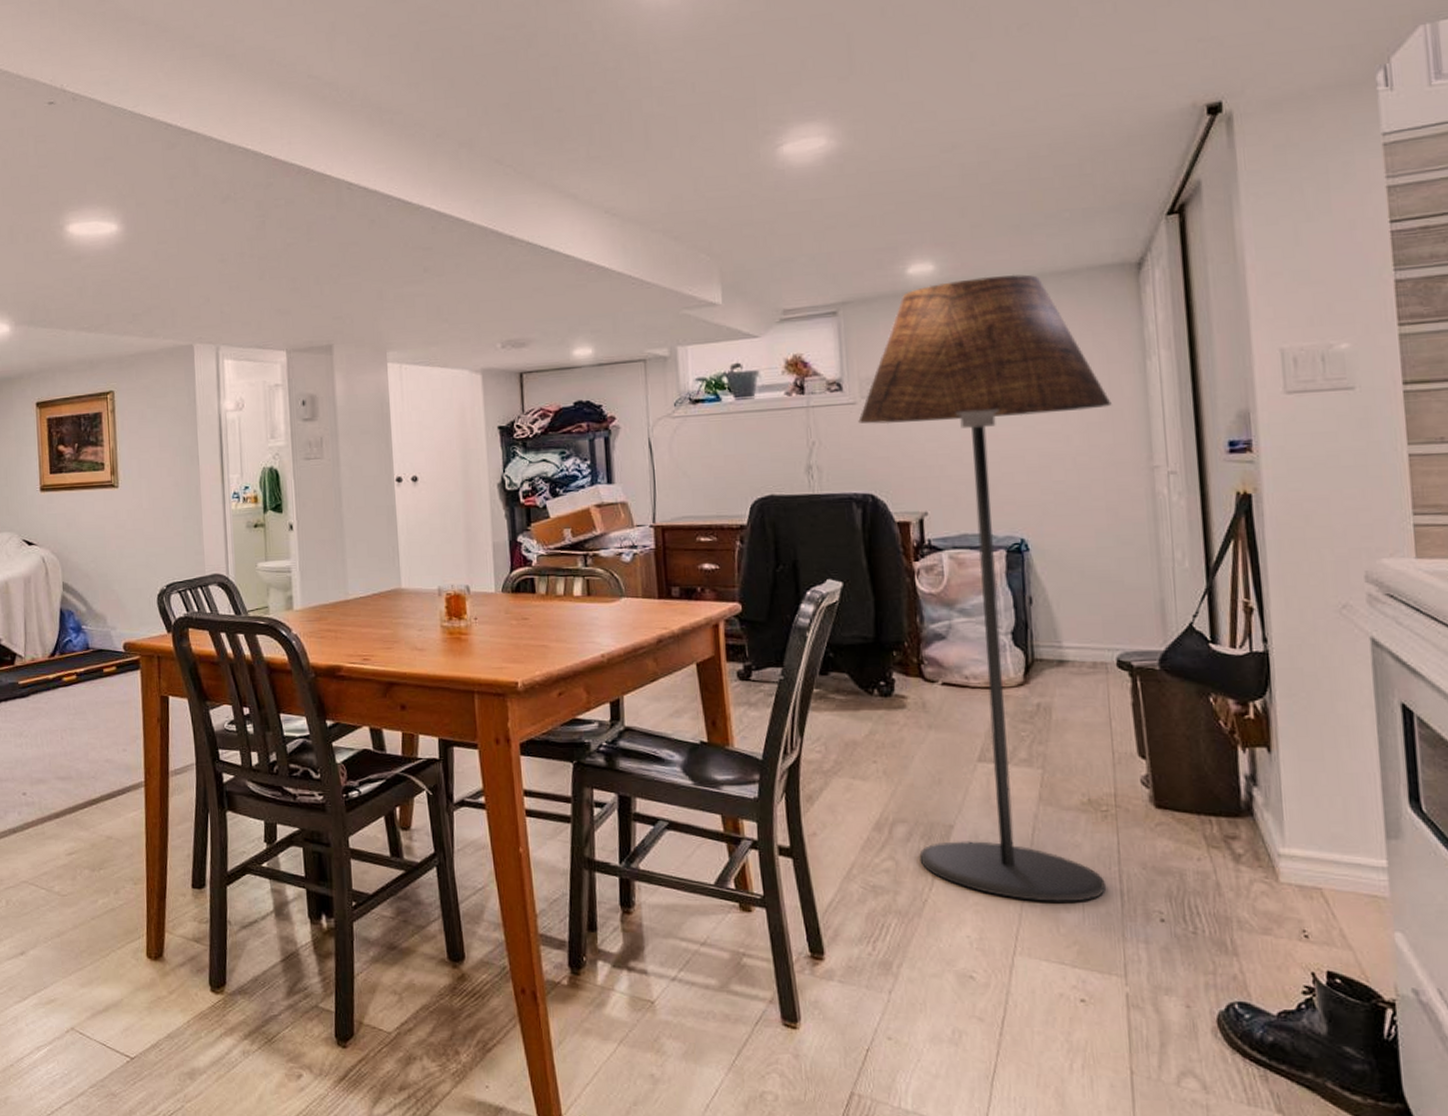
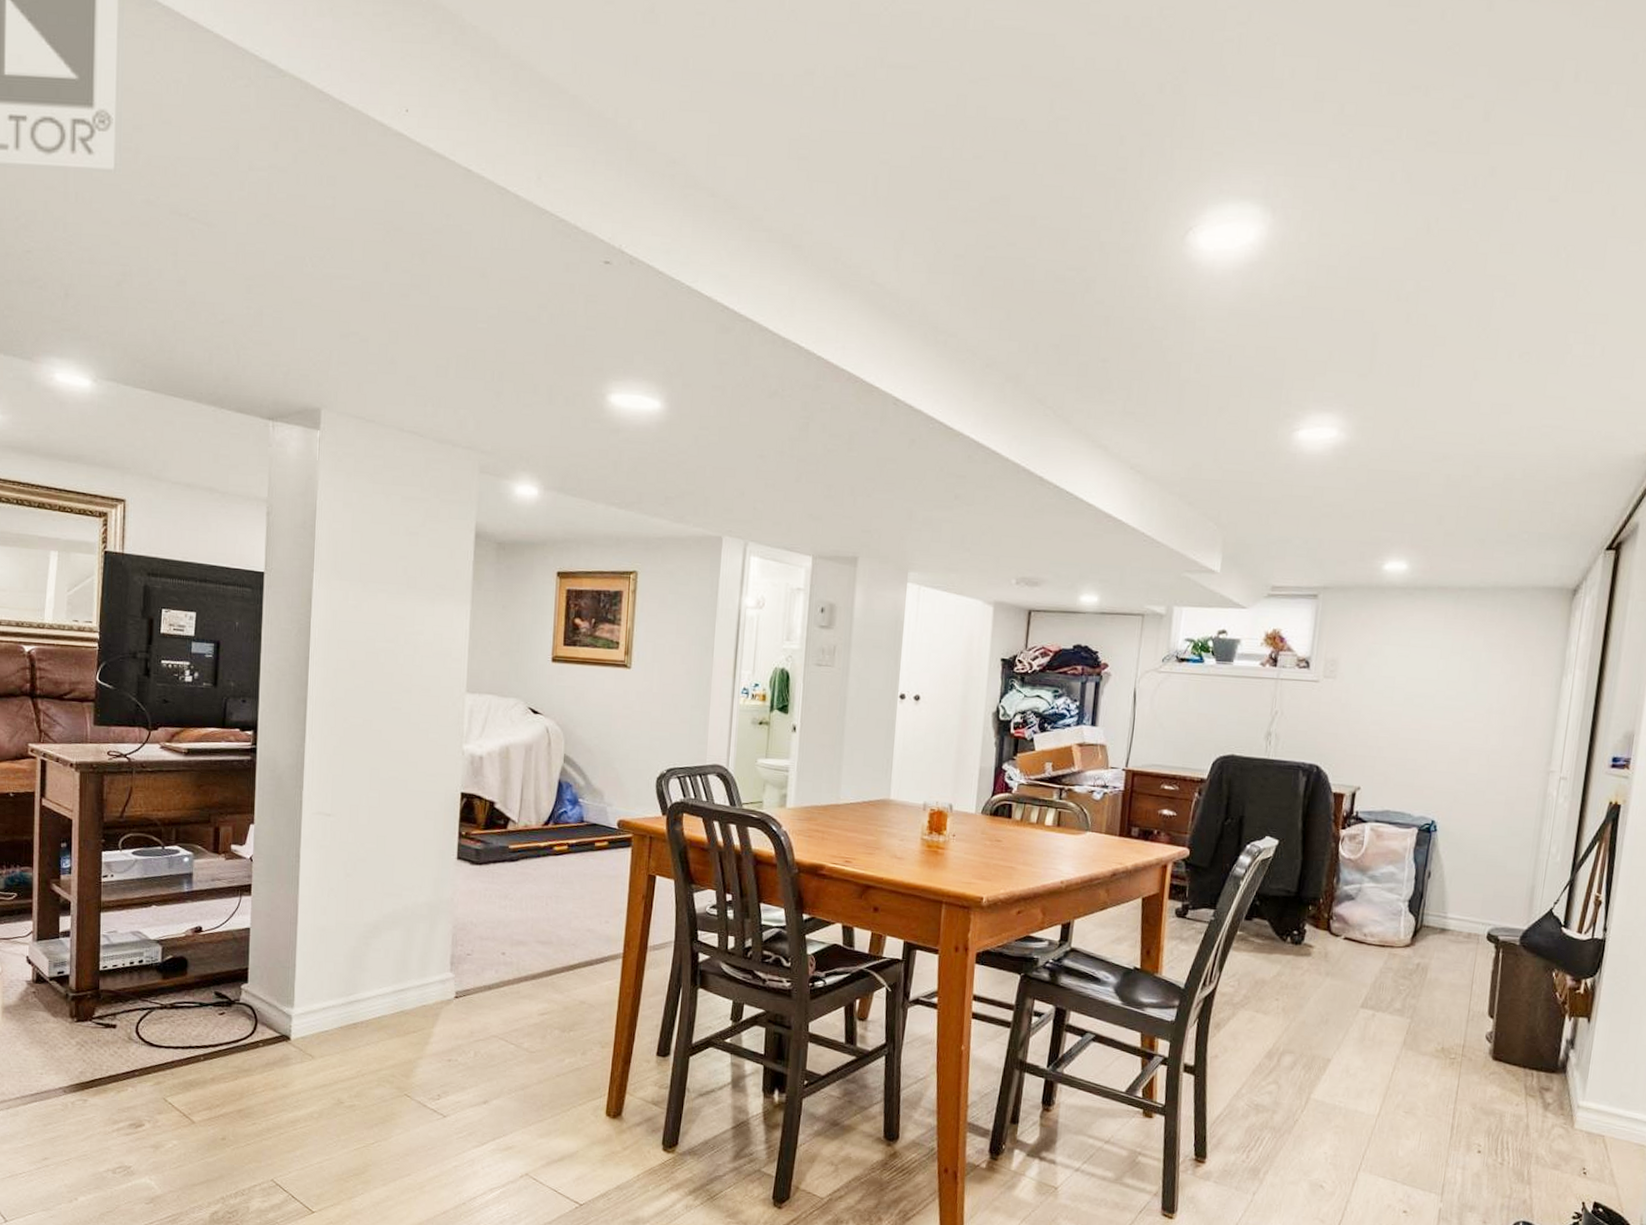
floor lamp: present [858,274,1112,902] -> none [1298,582,1528,1132]

